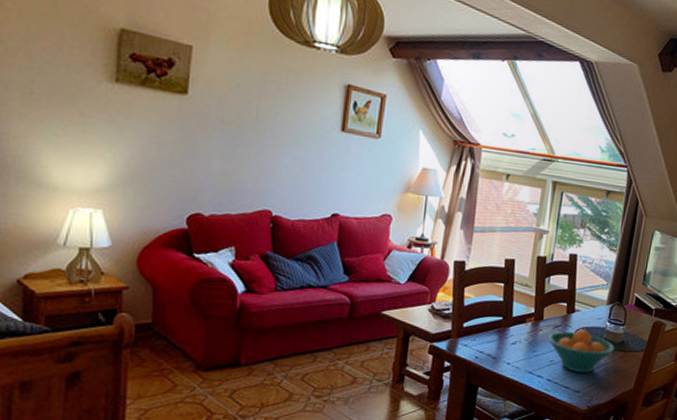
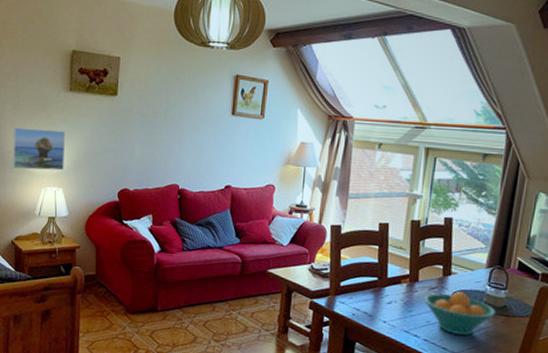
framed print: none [21,123,109,187] -> present [13,127,66,171]

